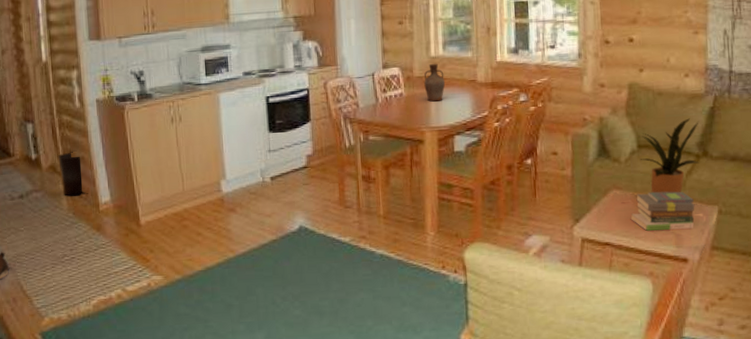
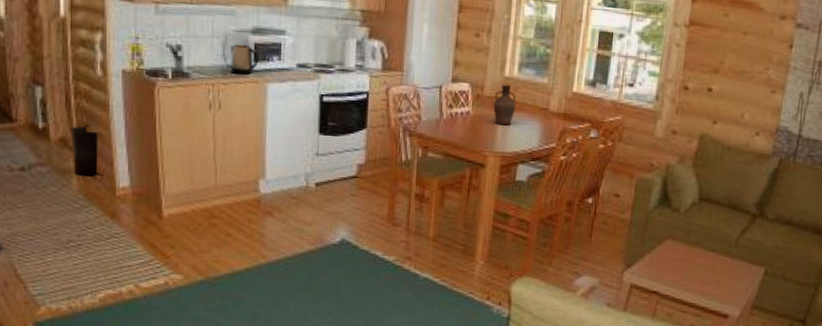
kettle: none [184,61,210,90] -> present [230,43,259,76]
books: present [630,191,695,231] -> none [680,245,744,287]
house plant: present [638,118,700,194] -> none [699,177,762,251]

